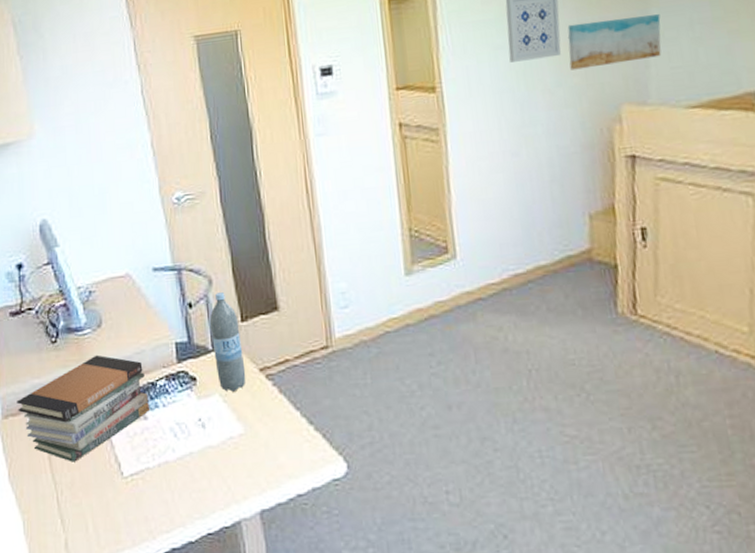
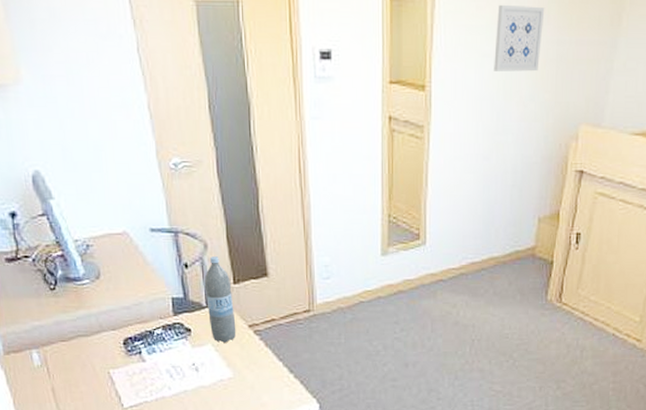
book stack: present [16,354,151,462] -> none [17,303,148,394]
wall art: present [567,14,662,70] -> none [544,42,626,87]

